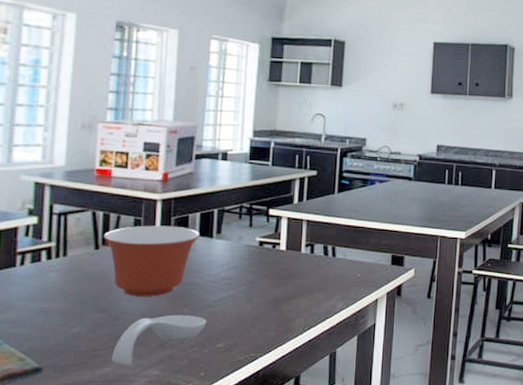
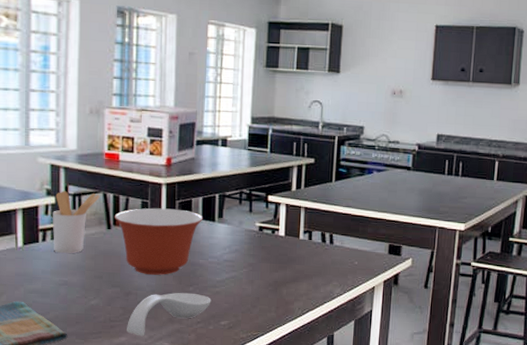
utensil holder: none [33,210,88,278] -> present [52,191,100,254]

